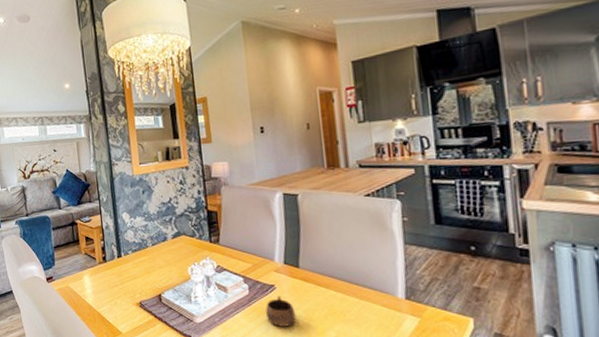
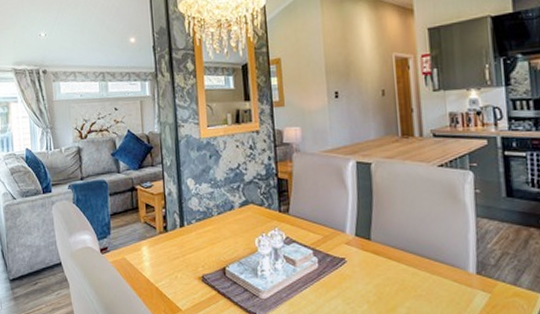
cup: present [265,295,297,327] -> none [334,269,367,303]

